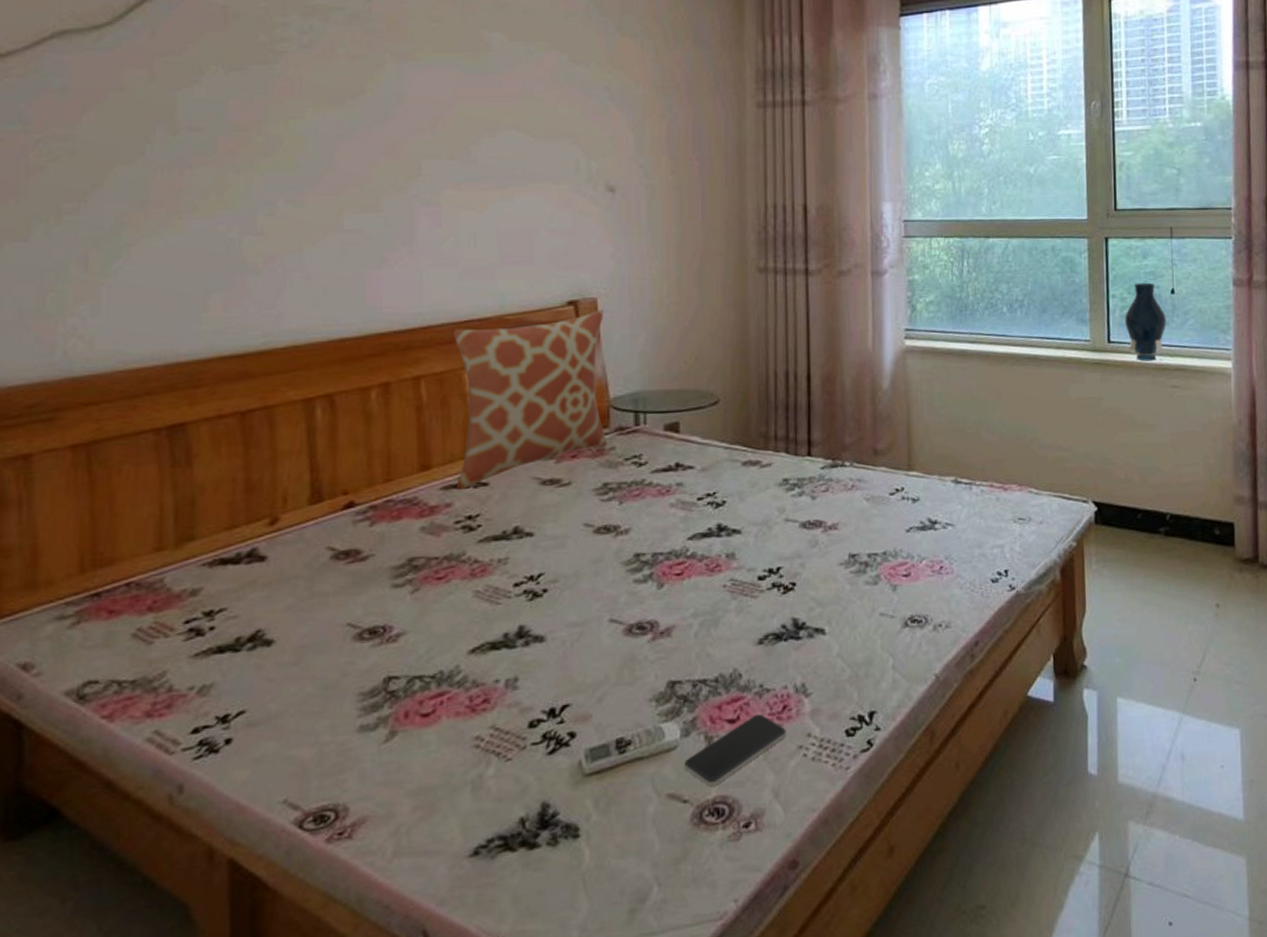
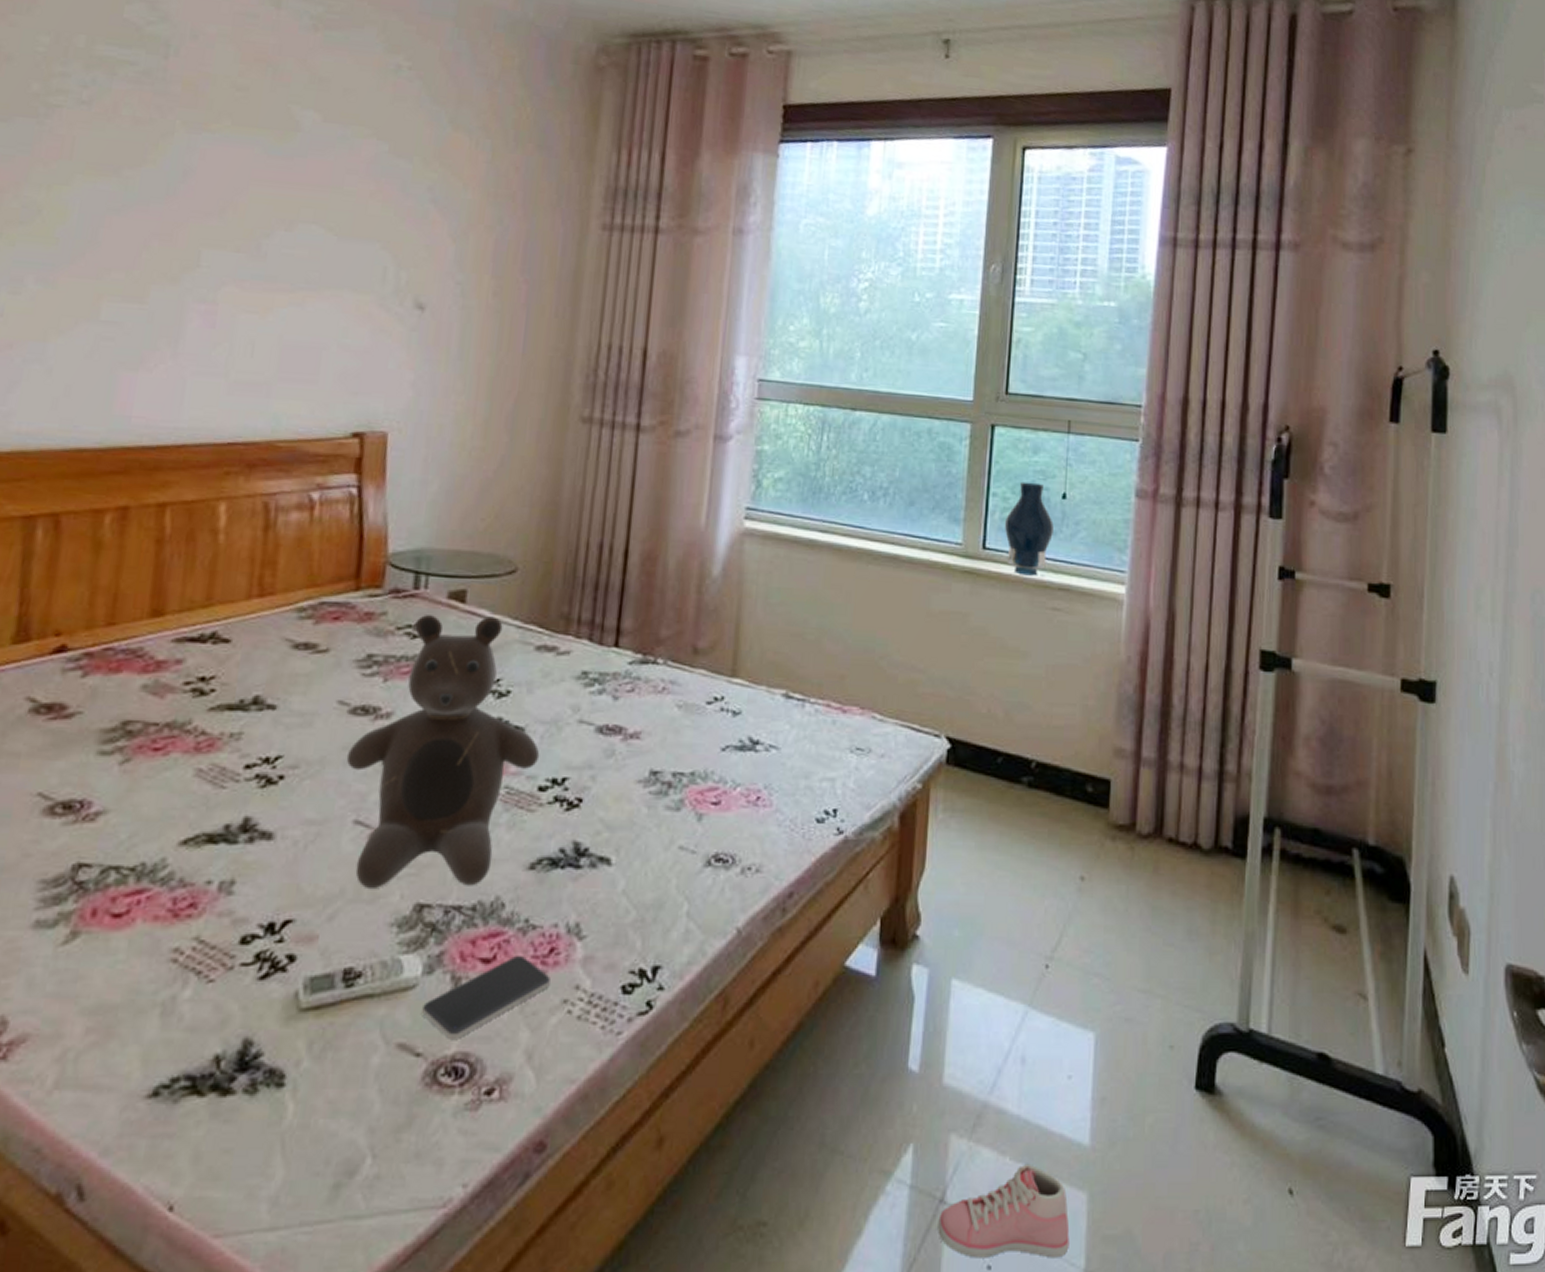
pillow: present [454,310,607,491] -> none [191,446,394,645]
teddy bear: none [596,441,756,674] -> present [346,615,540,890]
sneaker: none [1125,838,1235,918] -> present [938,1163,1070,1258]

